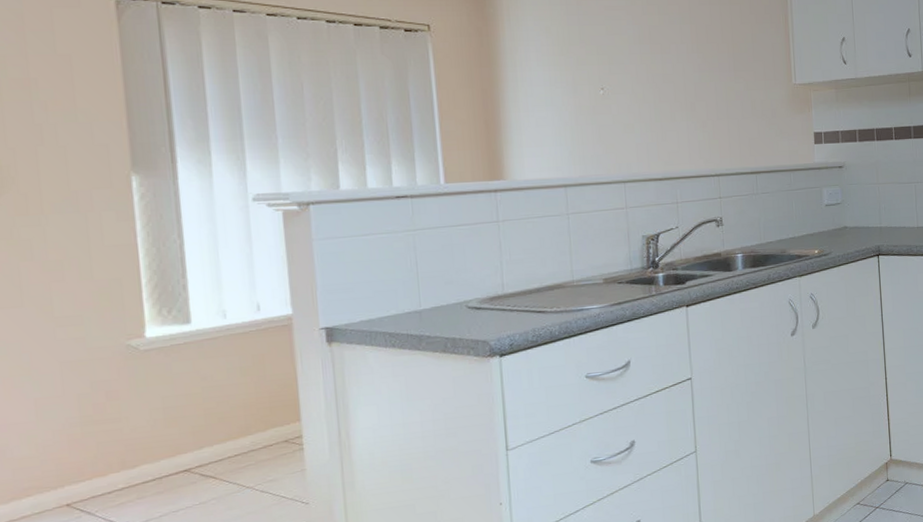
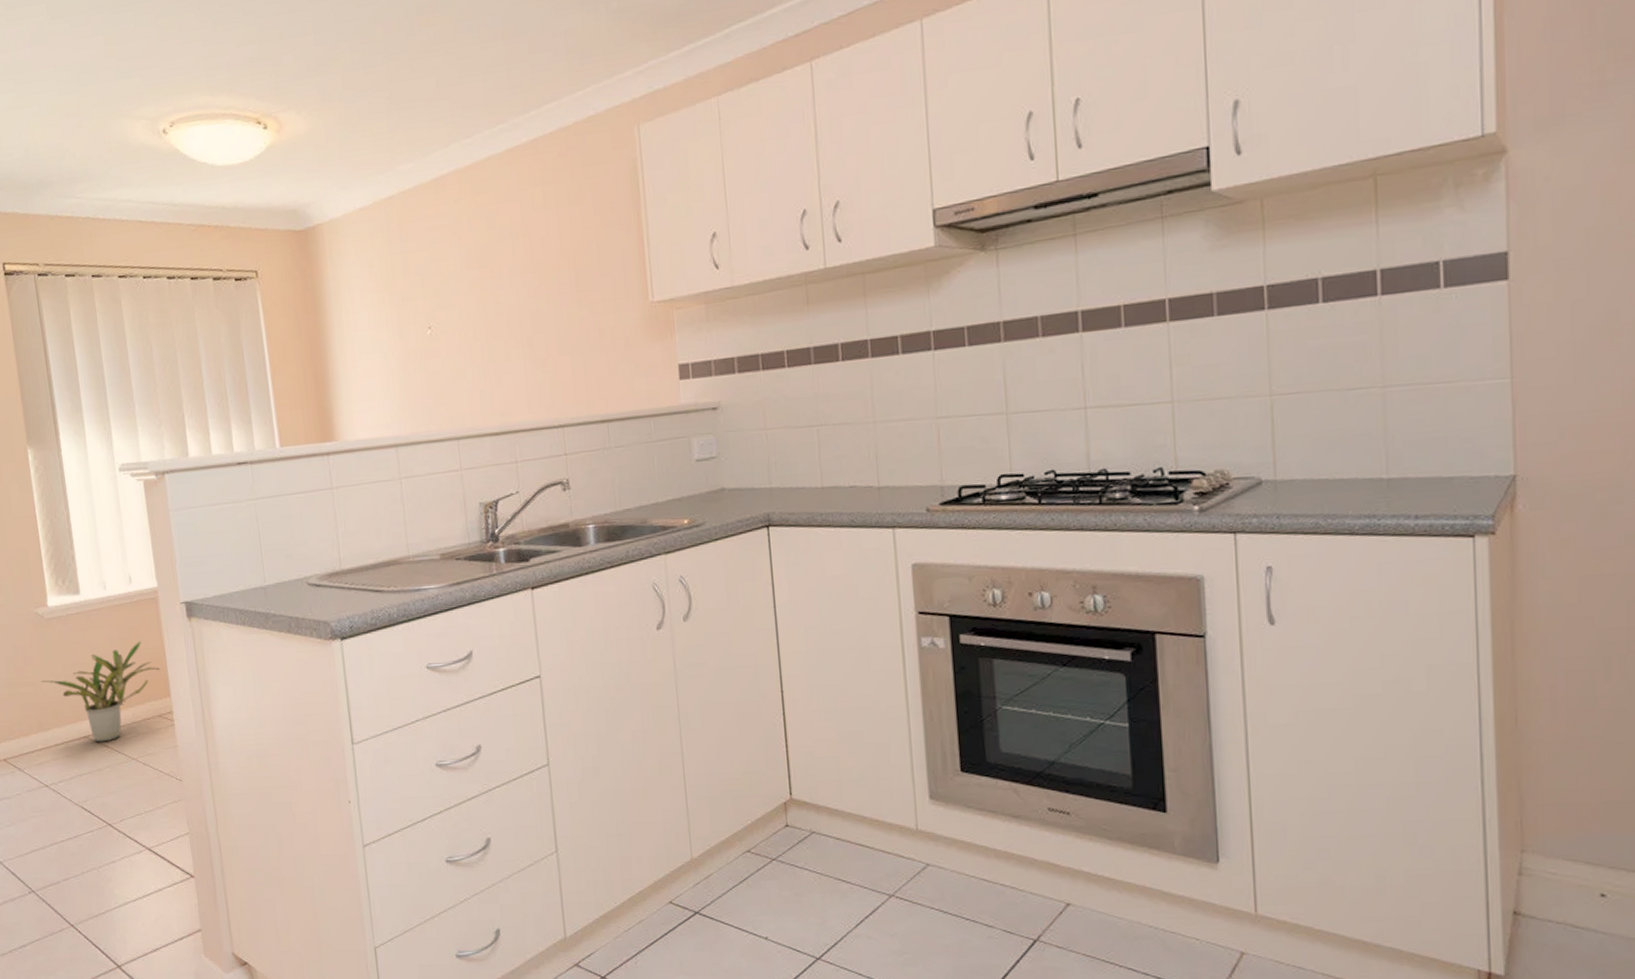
potted plant: none [129,368,289,475] -> present [41,641,160,743]

